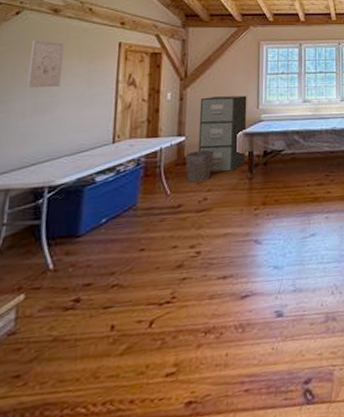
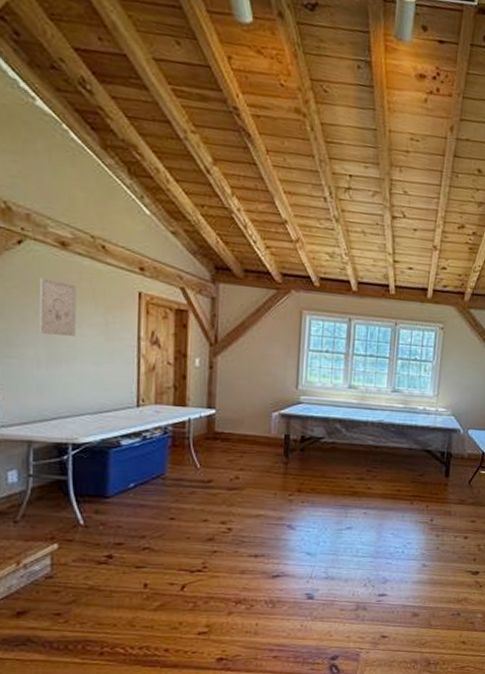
waste bin: present [184,150,215,183] -> none [215,427,248,460]
filing cabinet: present [198,95,247,173] -> none [229,368,285,453]

